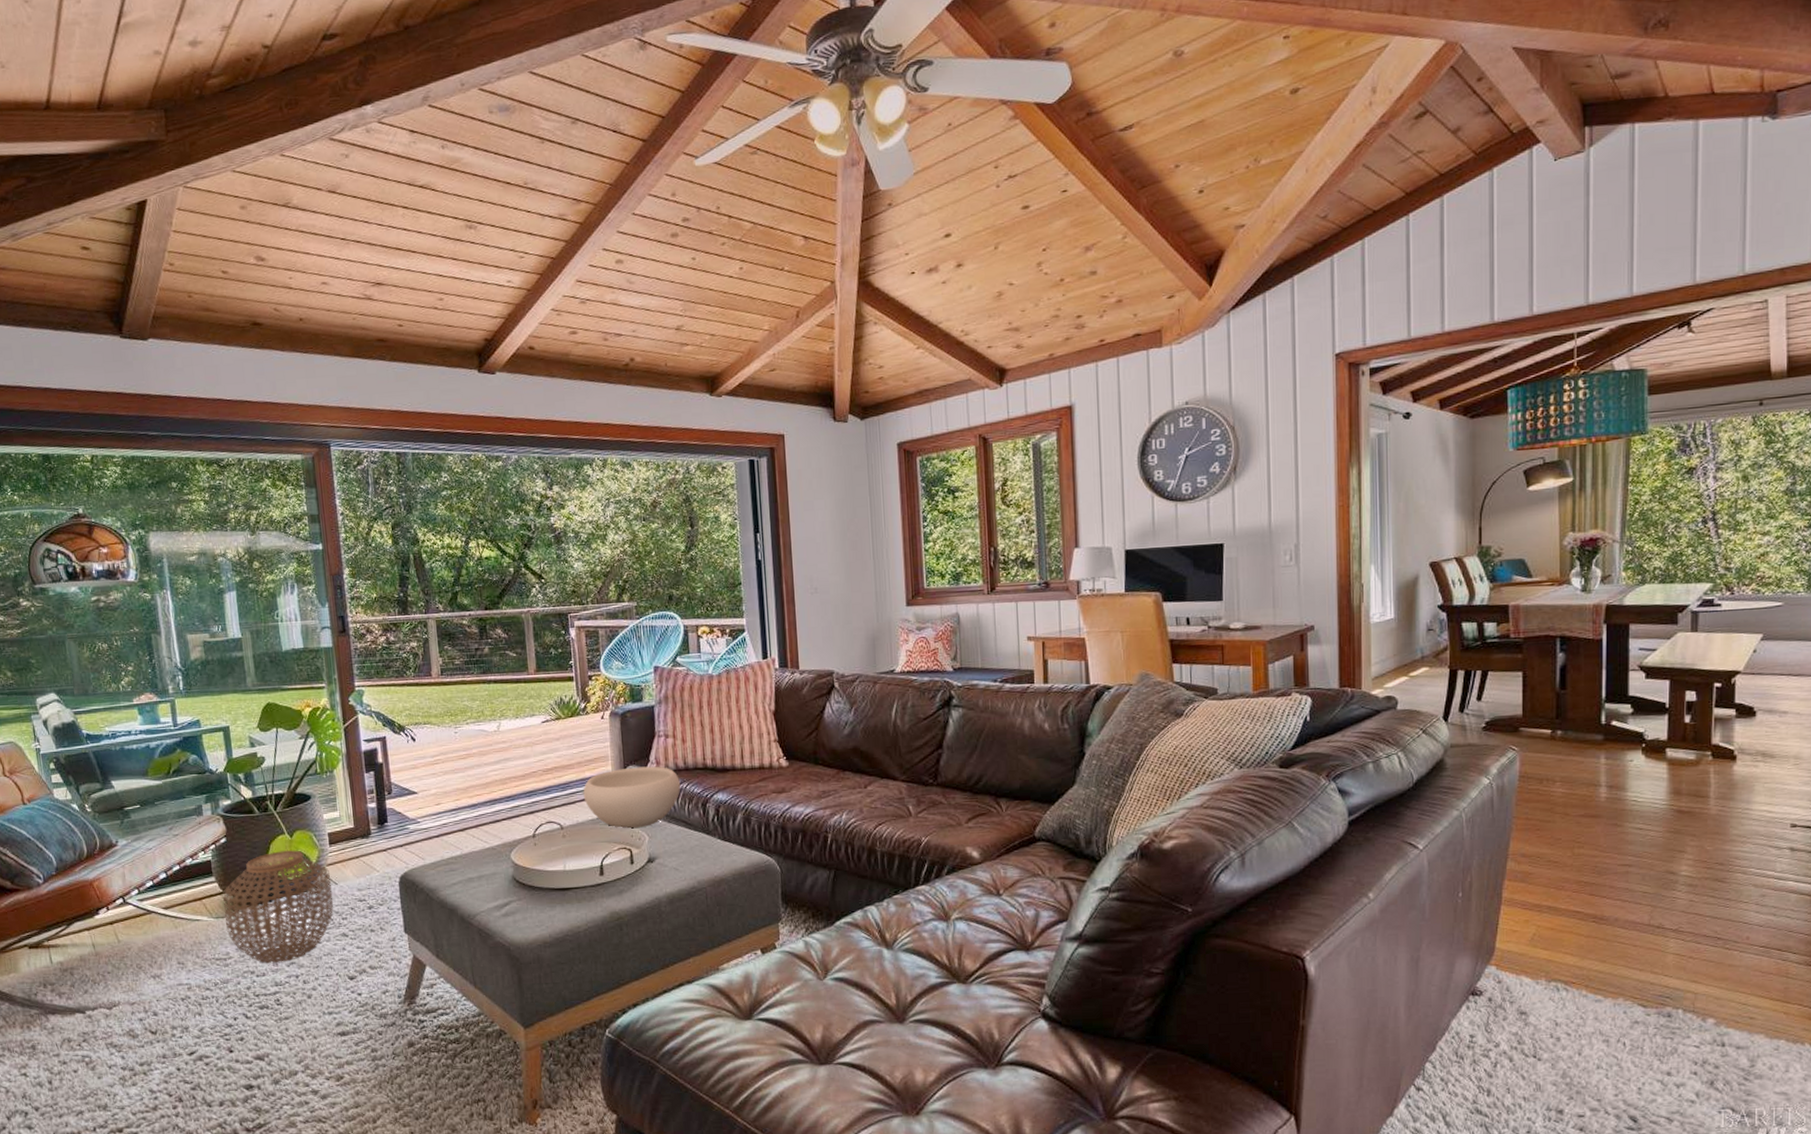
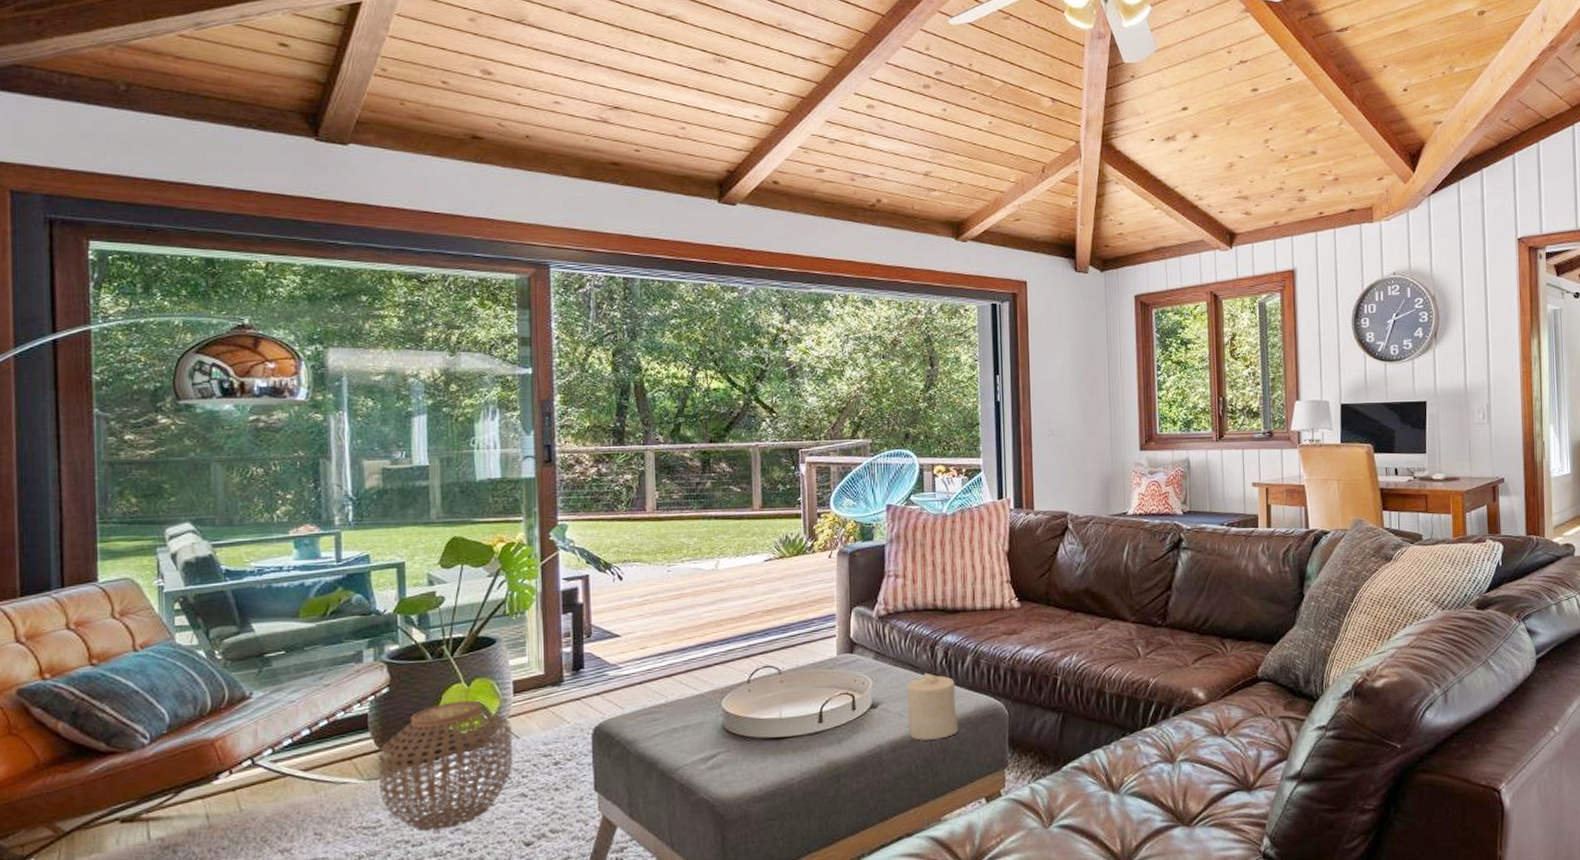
decorative bowl: present [583,766,681,829] -> none [805,607,910,673]
candle: none [681,829,732,894] -> present [907,672,958,741]

